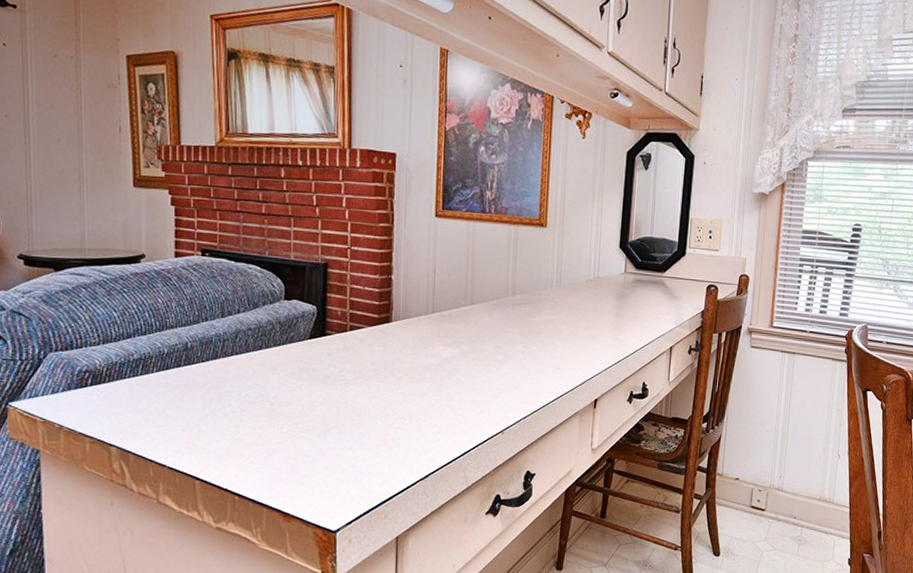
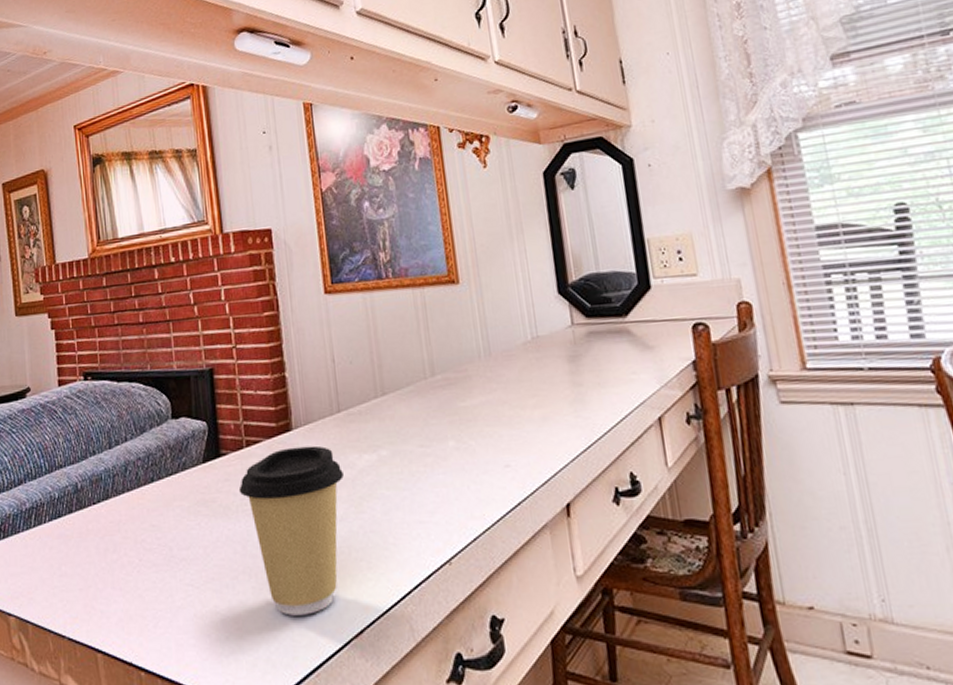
coffee cup: none [339,335,430,462] -> present [238,445,344,616]

